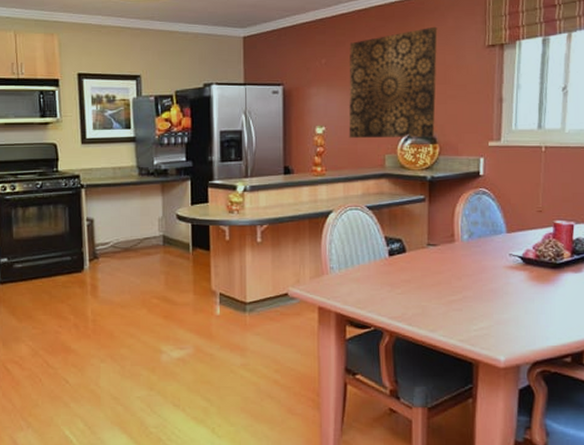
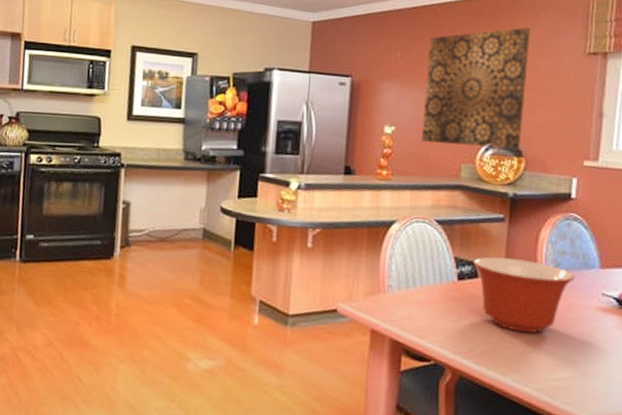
mixing bowl: none [401,233,486,295] -> present [473,256,575,334]

